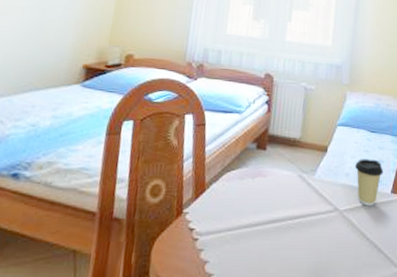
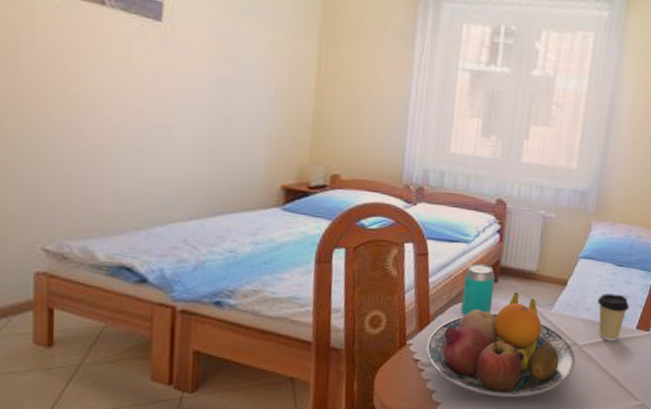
fruit bowl: none [200,159,338,266] -> present [426,292,576,397]
beverage can: none [233,132,264,184] -> present [461,263,496,316]

